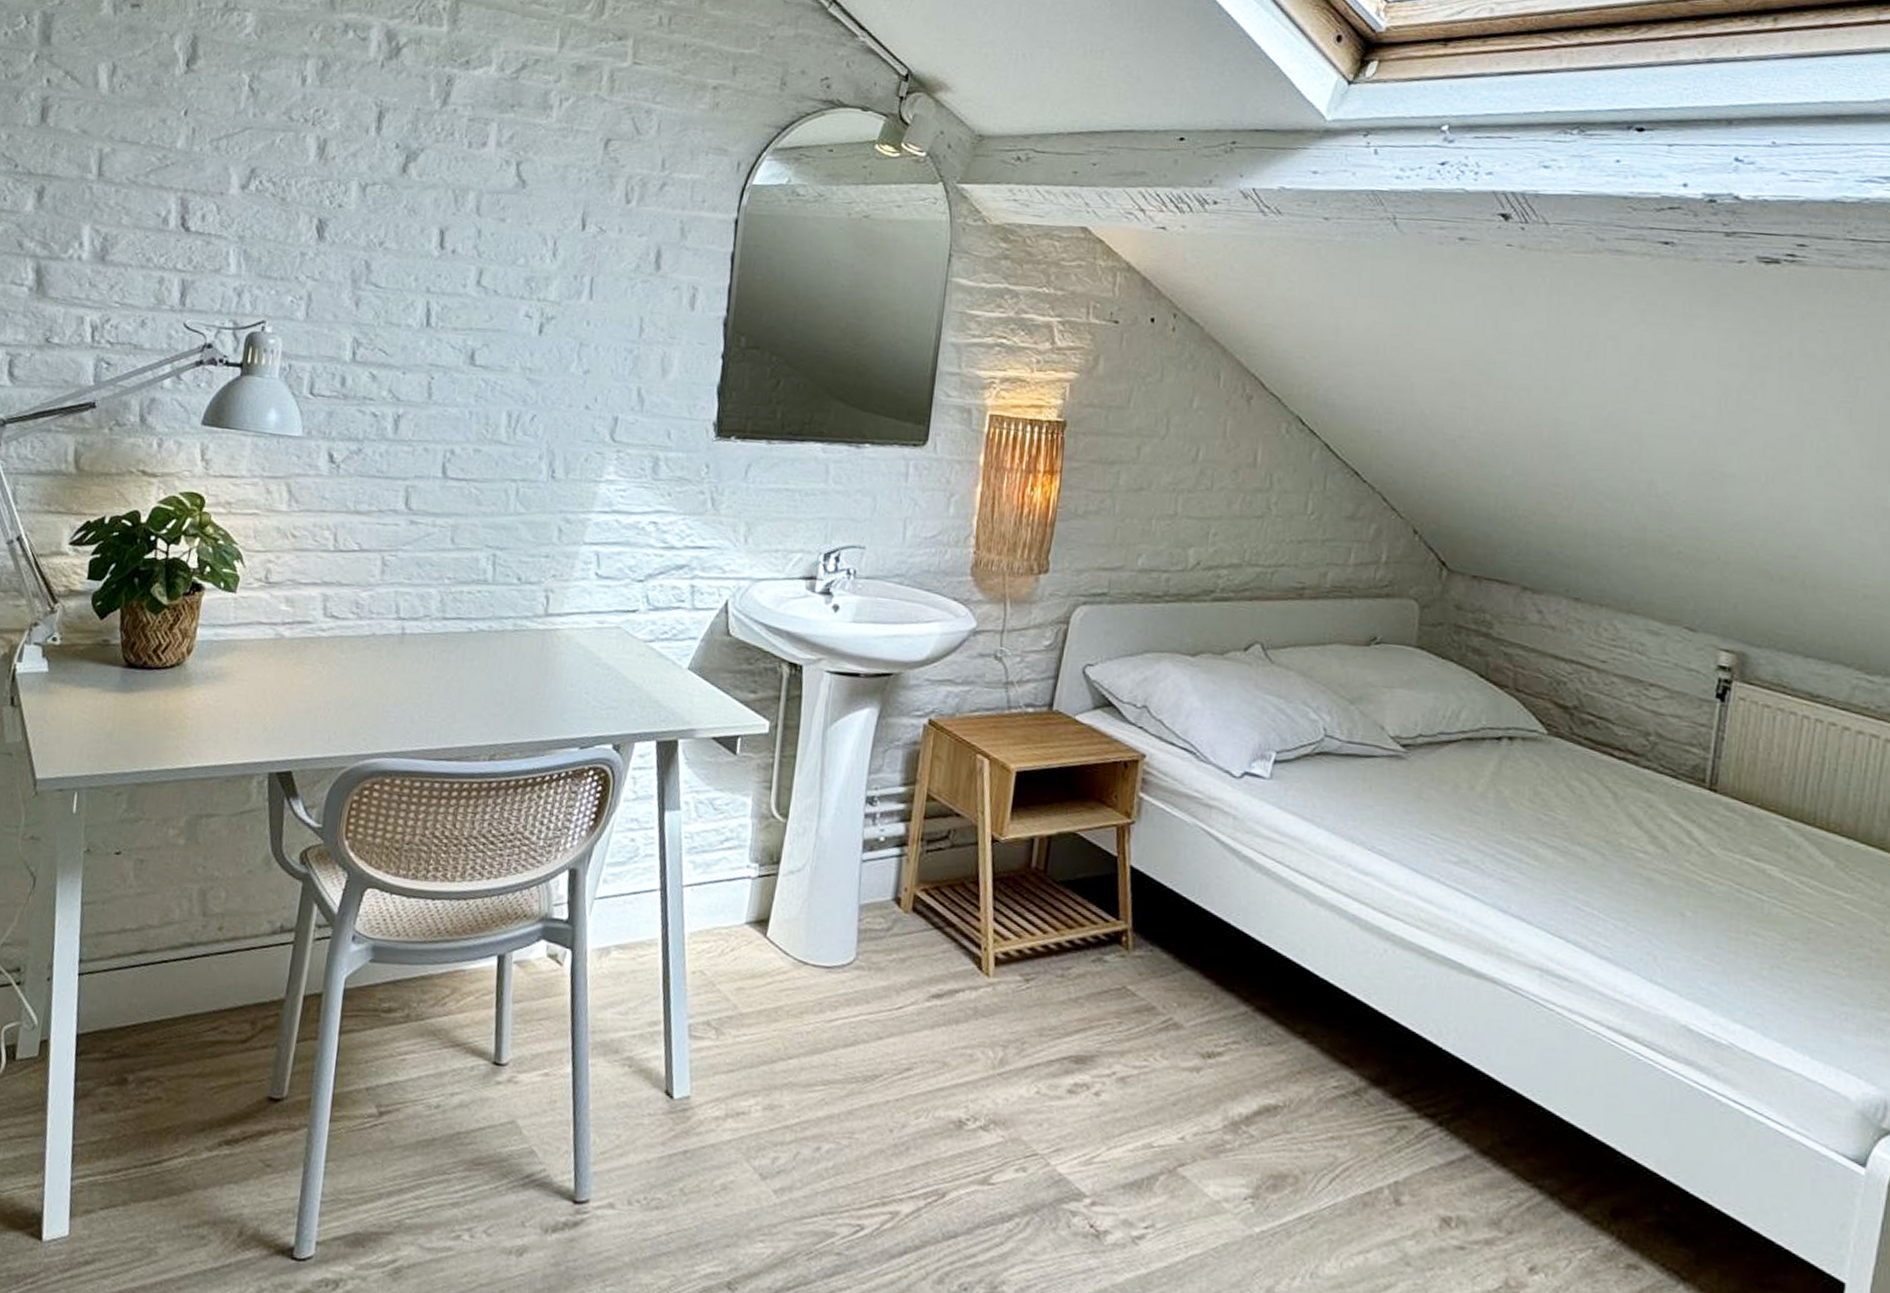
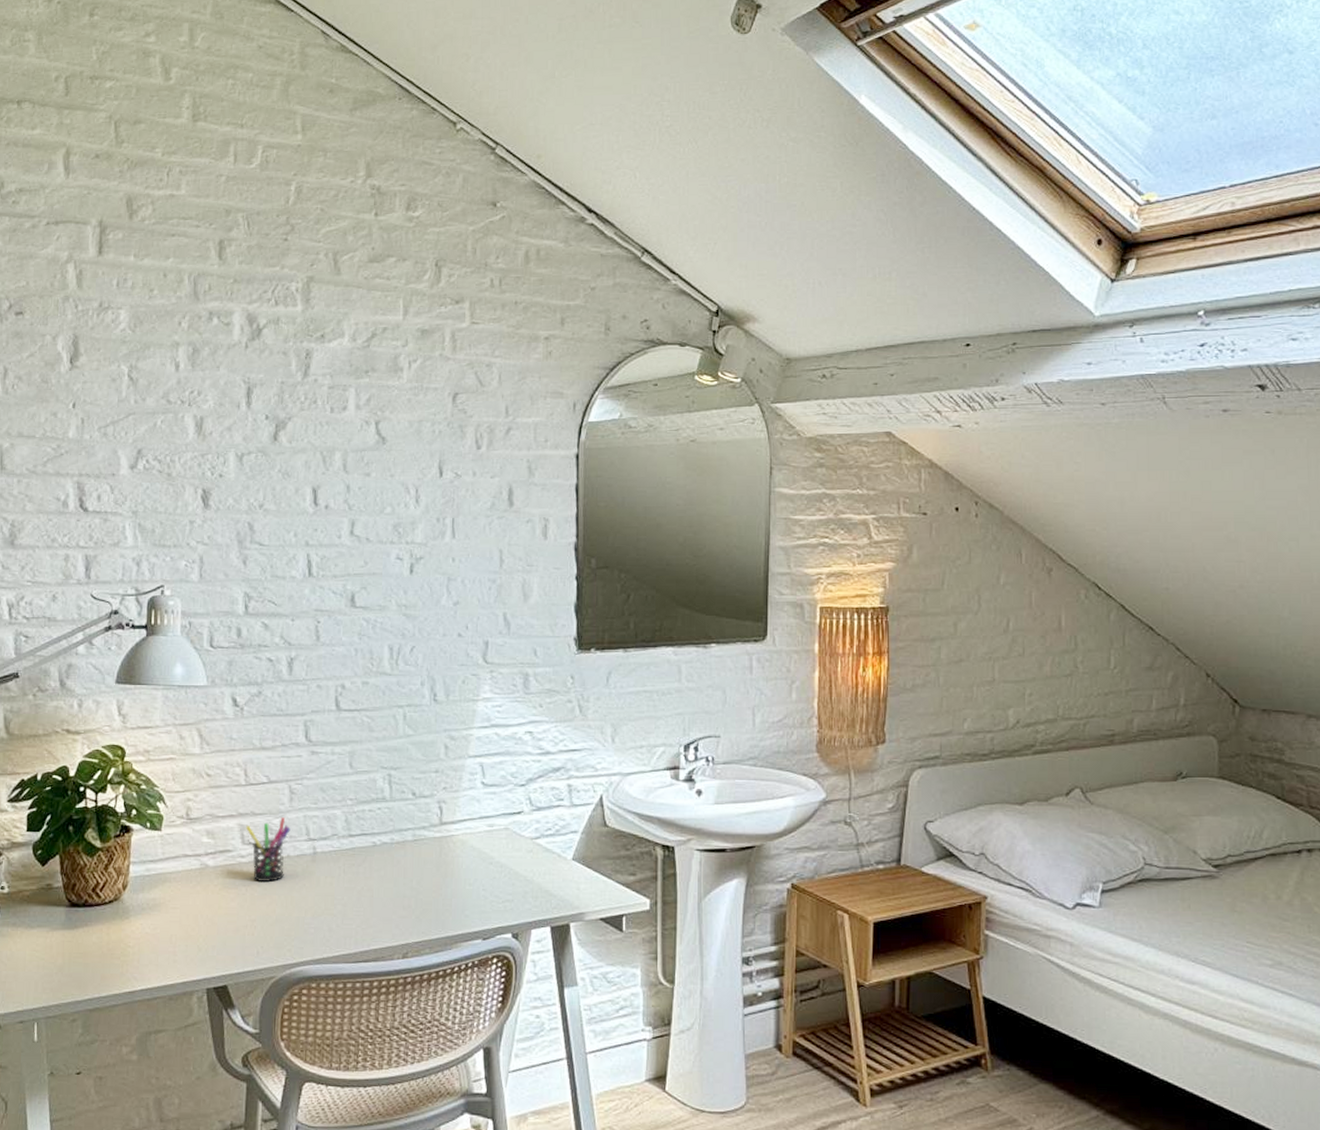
pen holder: none [330,591,379,661] -> present [246,817,291,883]

